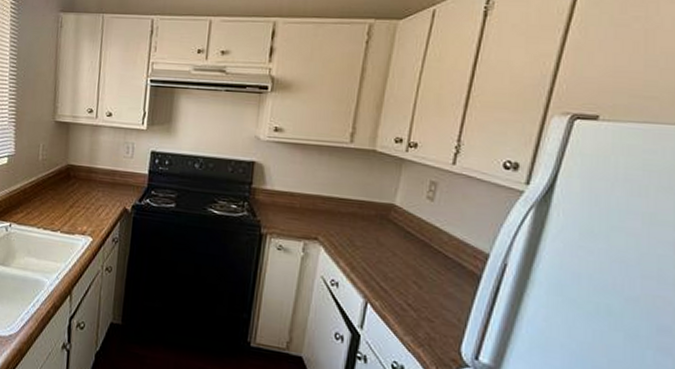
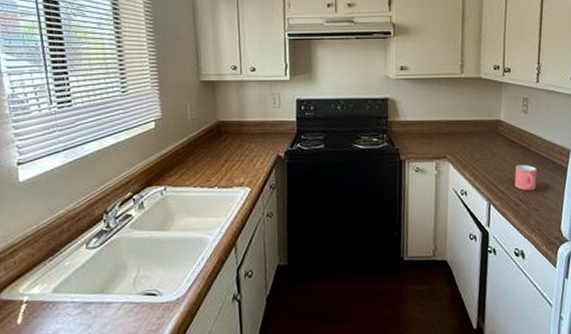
mug: none [403,262,437,297] -> present [514,165,537,191]

